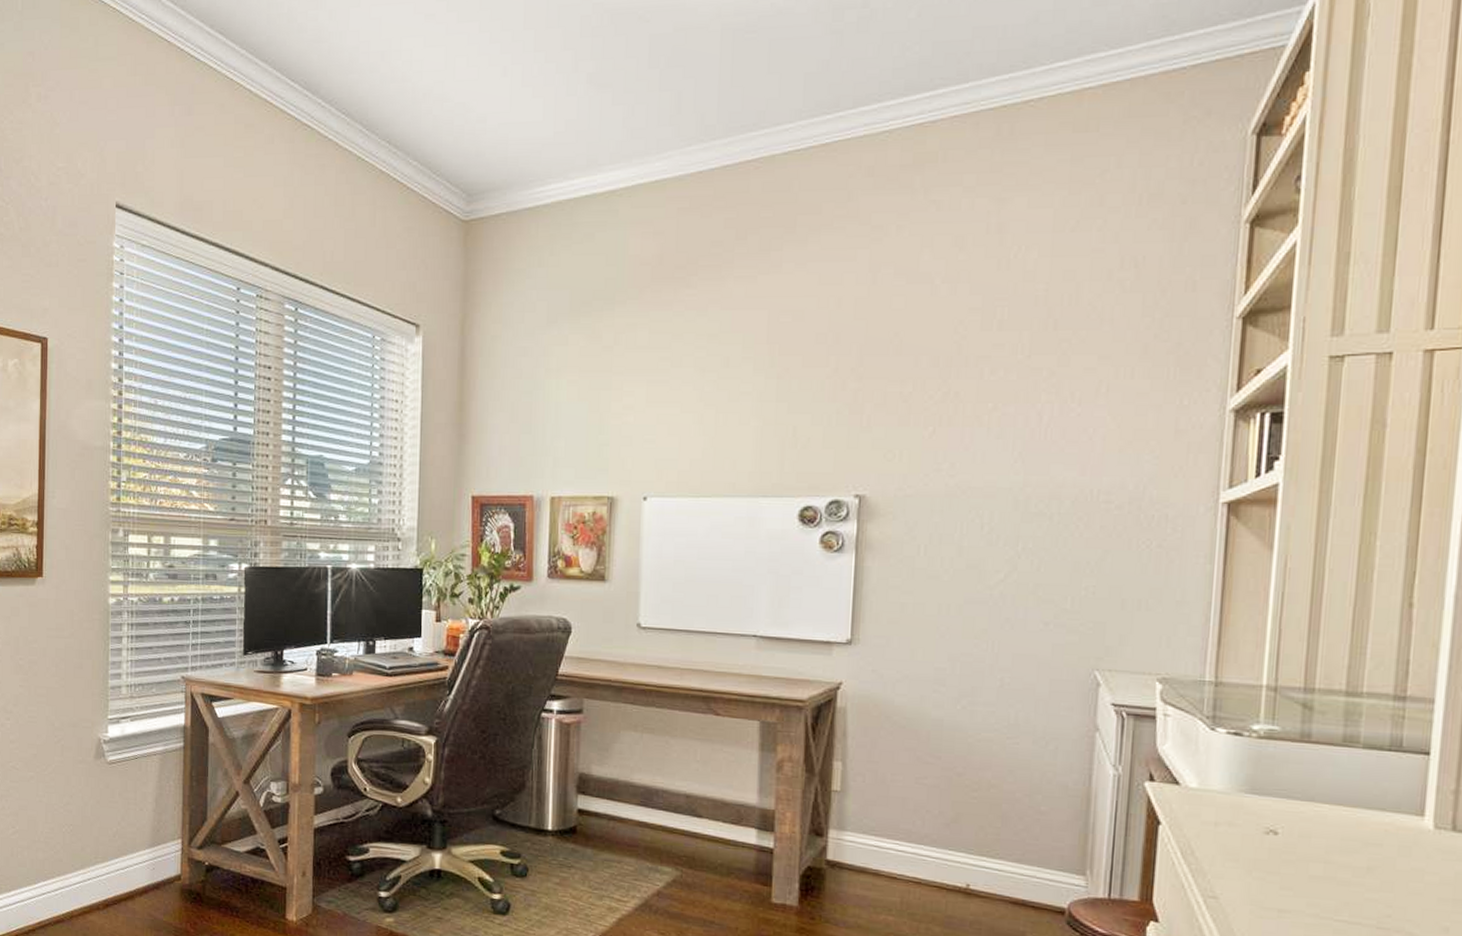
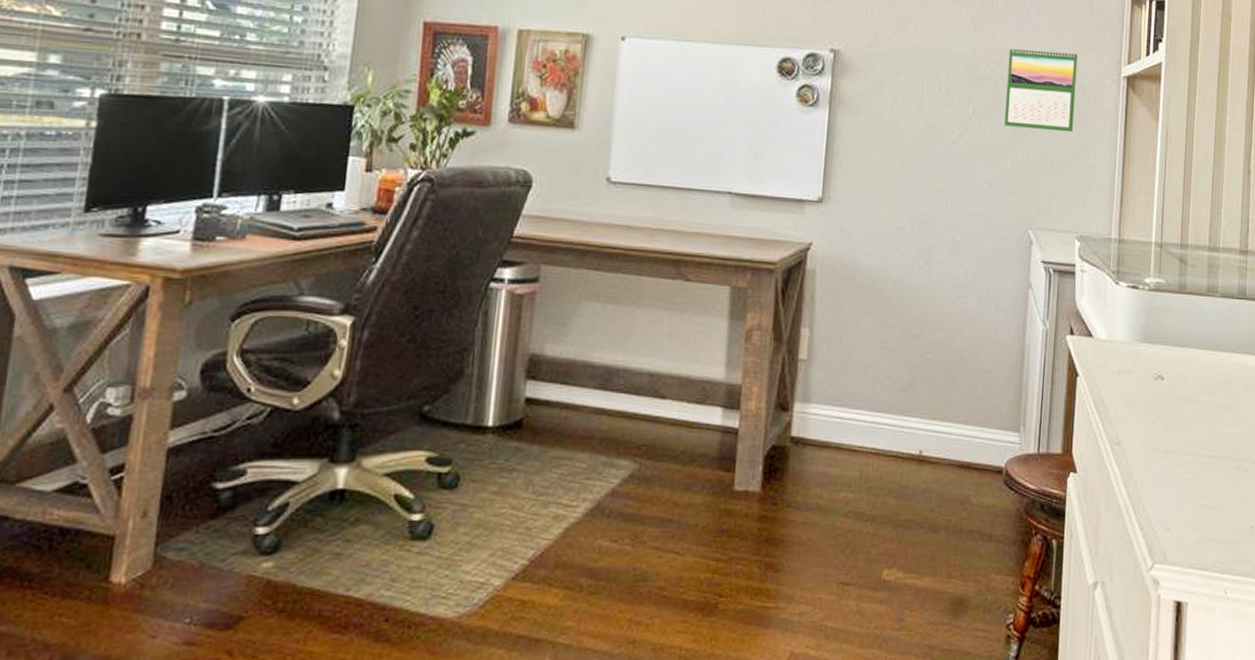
calendar: none [1062,477,1159,568] -> present [1004,46,1078,133]

